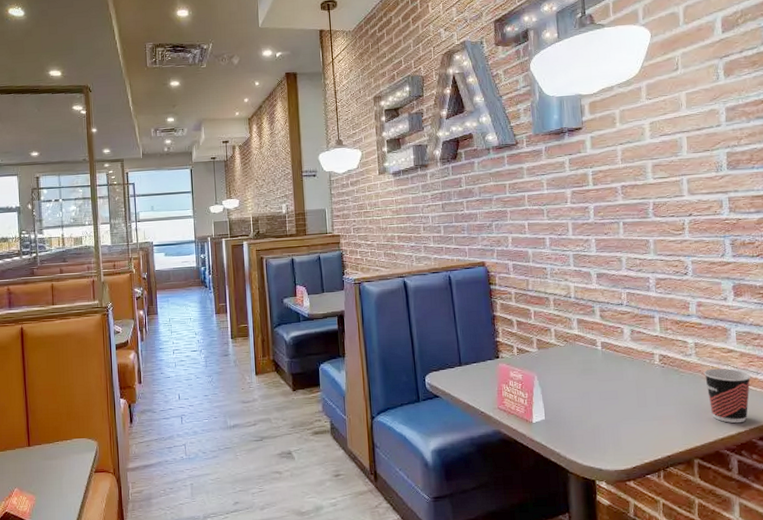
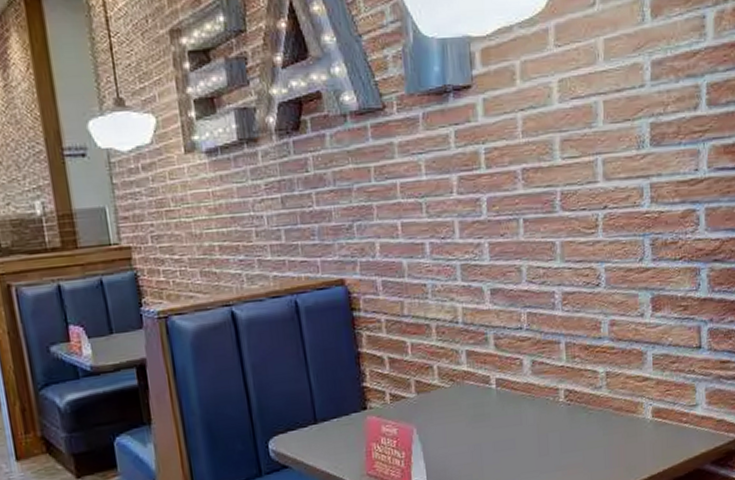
cup: present [703,368,751,424] -> none [615,400,668,466]

